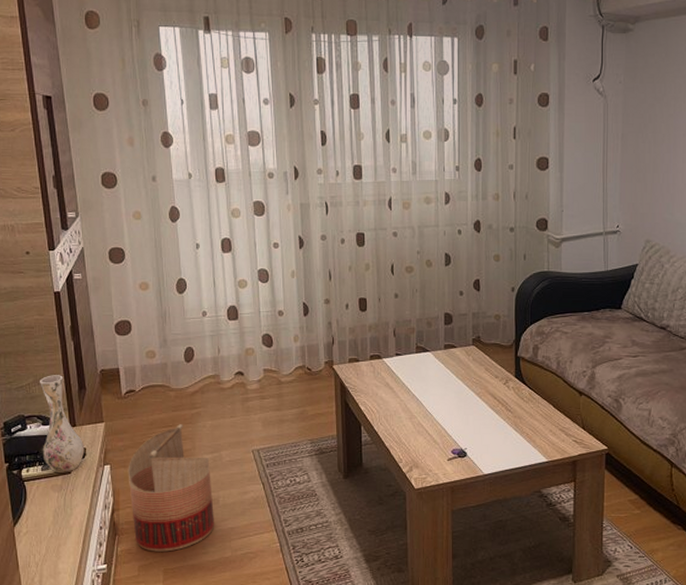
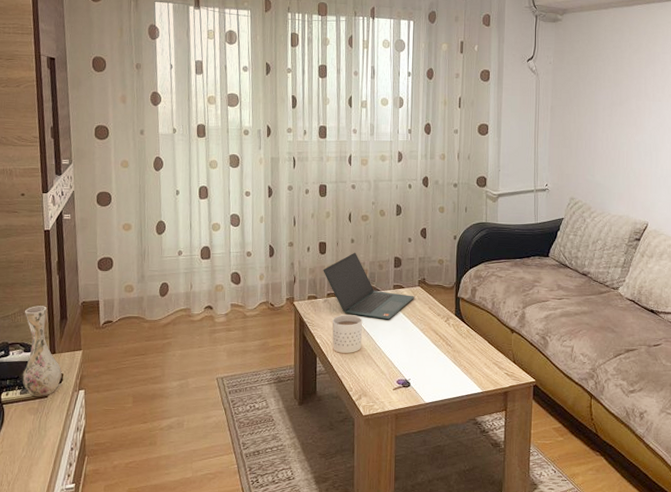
basket: present [128,424,214,552] -> none [100,353,179,472]
laptop: none [364,308,469,384] -> present [323,252,415,320]
mug: none [376,378,412,421] -> present [332,314,363,353]

